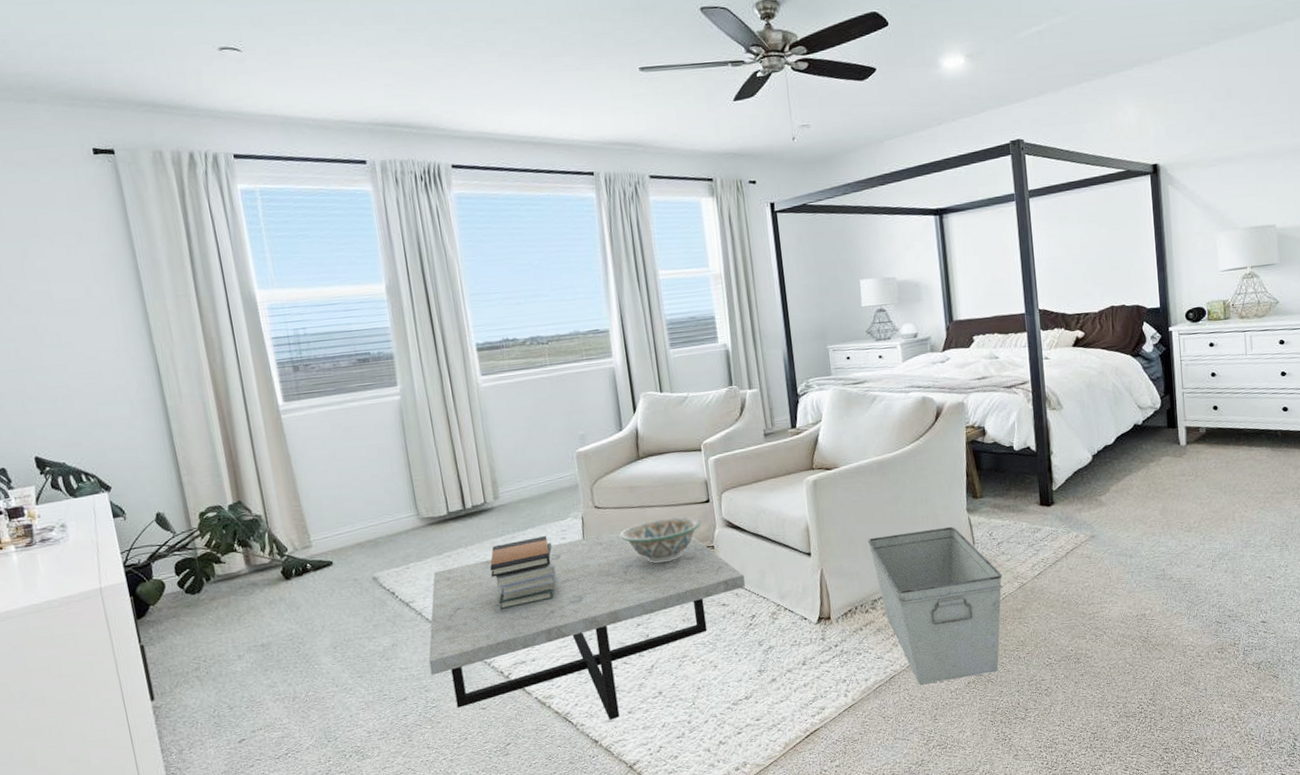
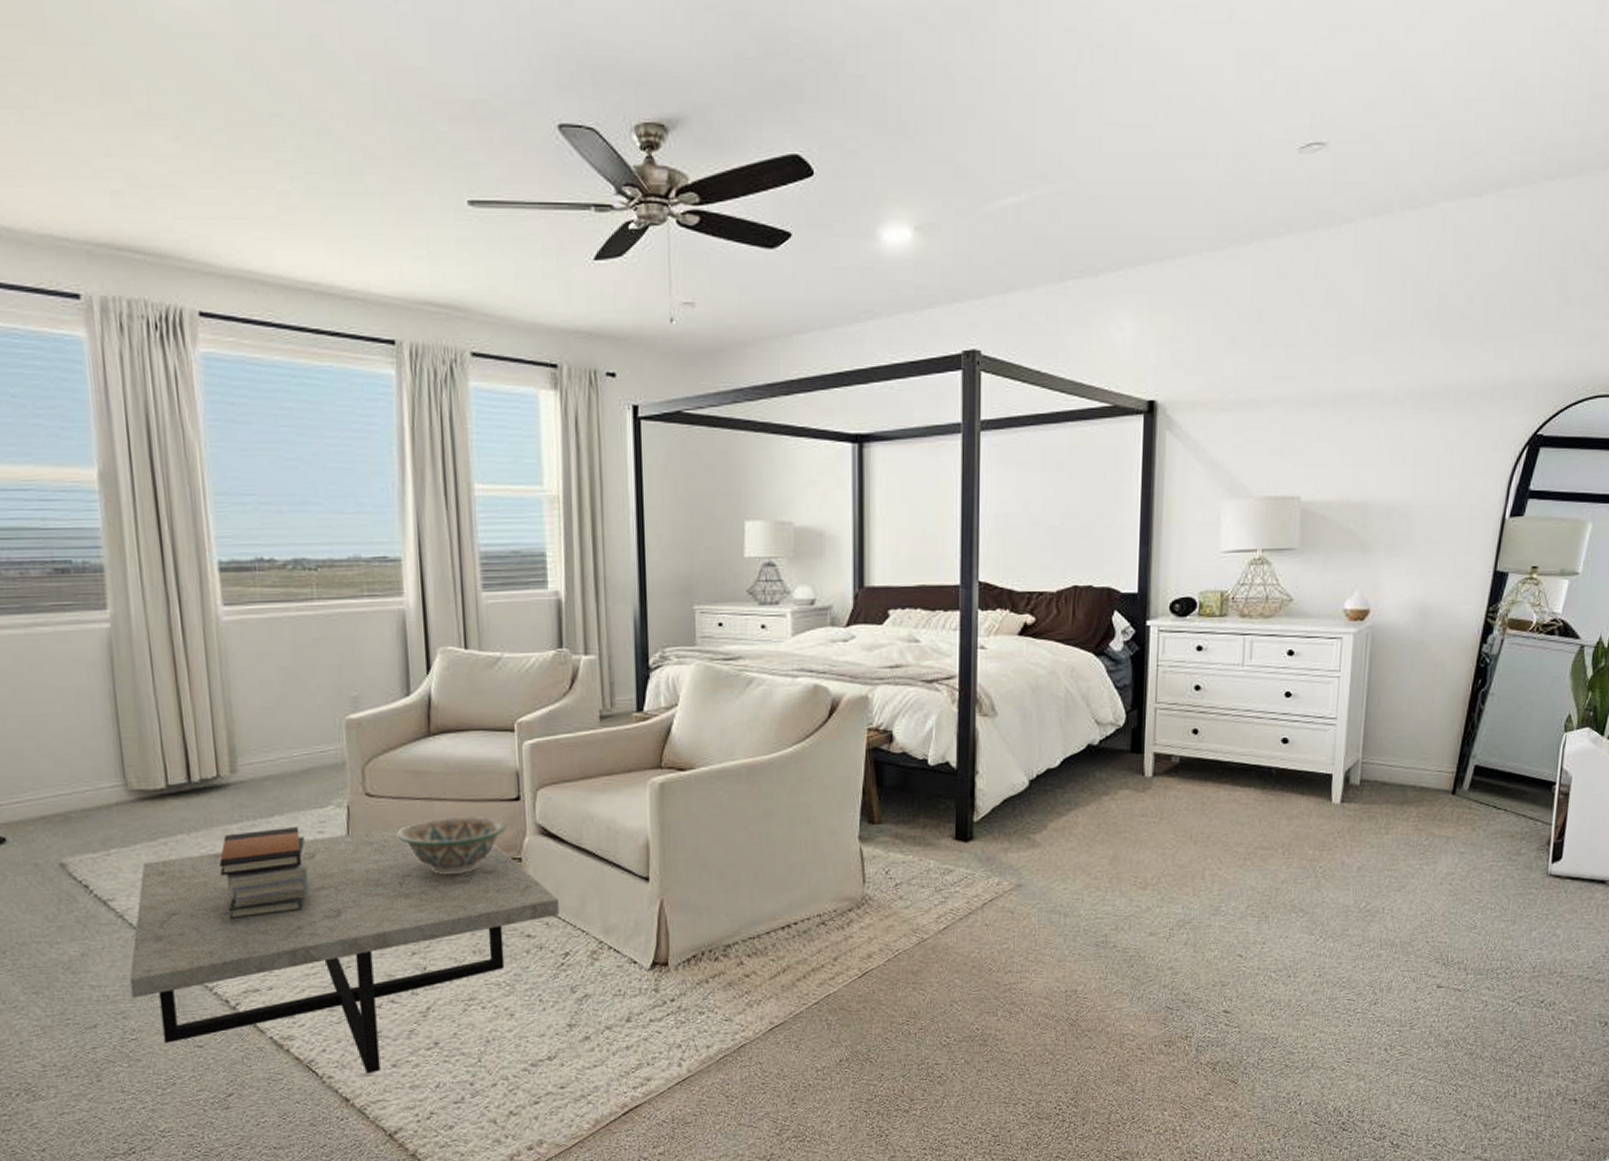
storage bin: present [868,526,1003,685] -> none [726,857,897,1059]

